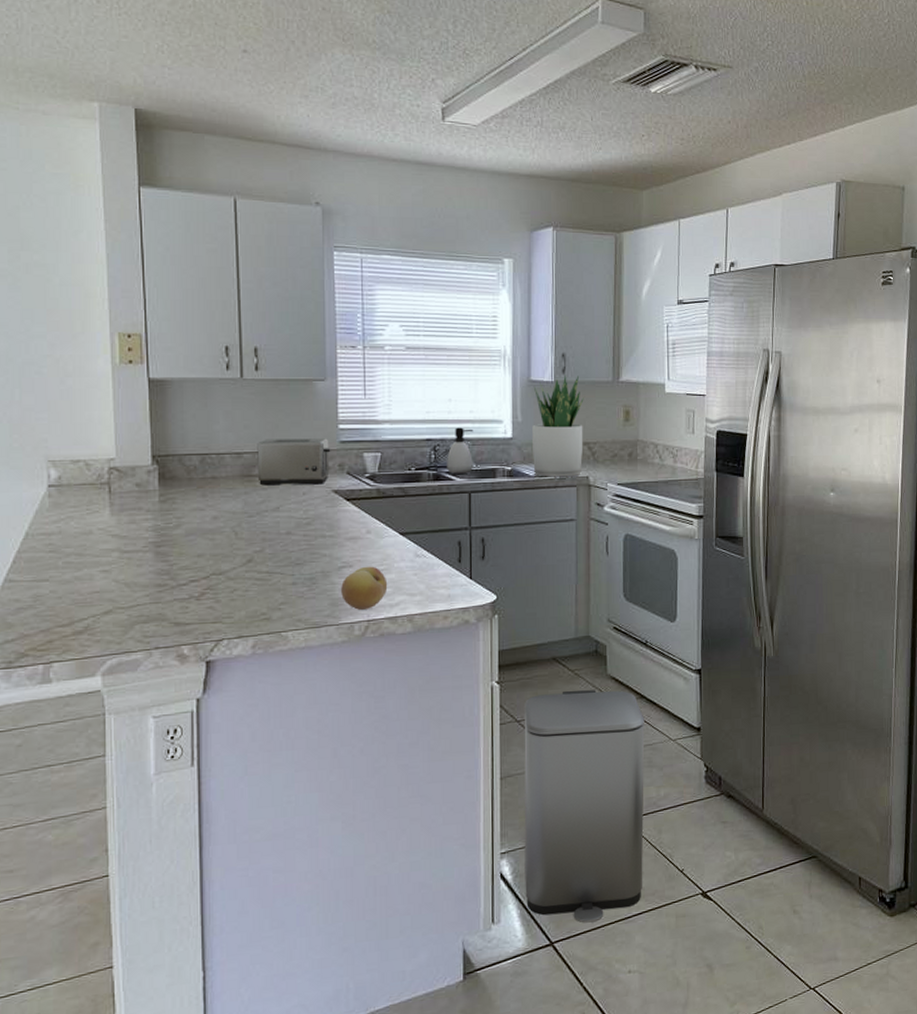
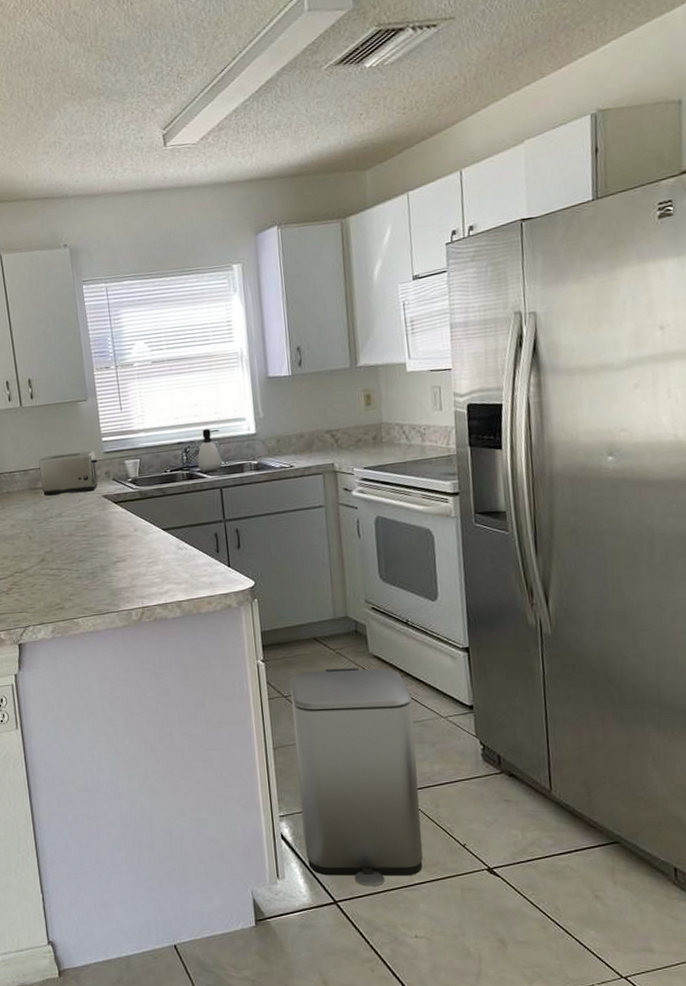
fruit: present [341,566,388,610] -> none [117,559,157,598]
planter: present [532,374,584,477] -> none [273,367,326,468]

